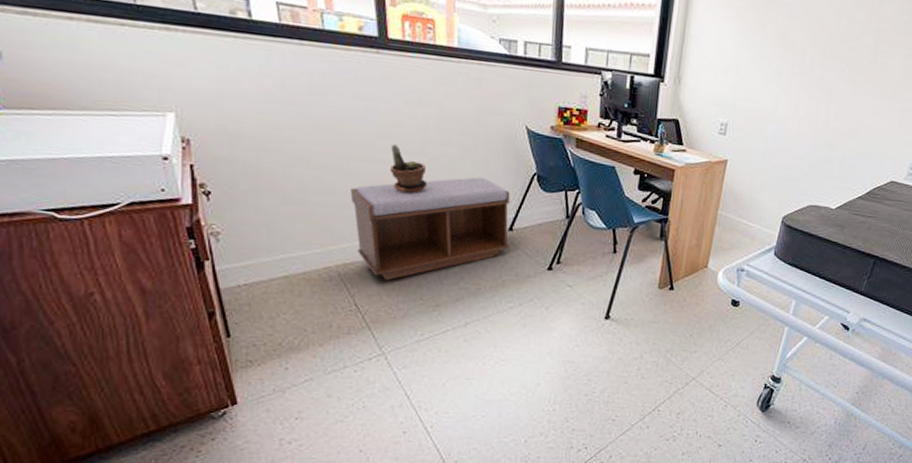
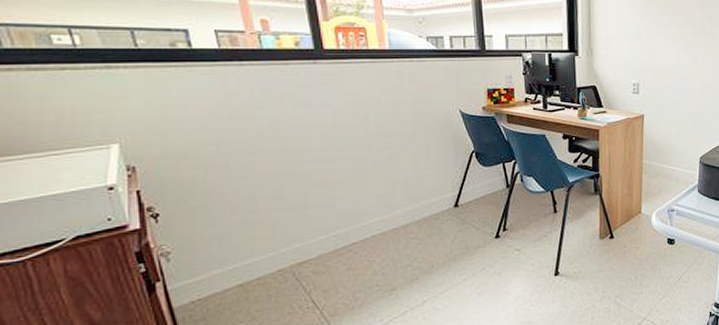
bench: present [350,177,510,281] -> none [299,161,457,273]
potted plant: present [390,143,428,194] -> none [335,142,373,188]

